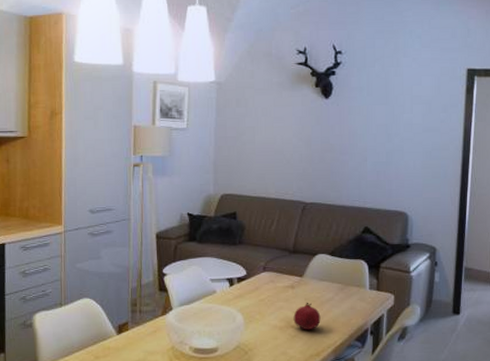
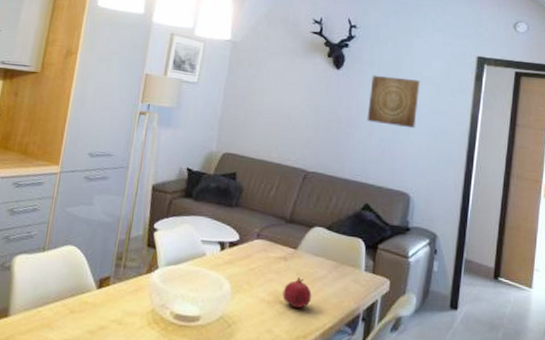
wall art: none [360,99,411,149] -> present [367,75,420,129]

